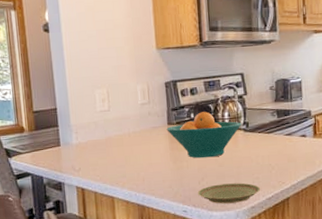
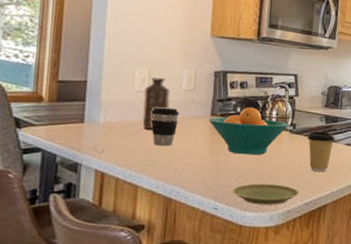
bottle: none [106,96,130,145] -> present [142,77,170,130]
coffee cup: none [114,122,140,159] -> present [151,107,179,146]
coffee cup: none [261,126,289,167] -> present [307,131,335,172]

